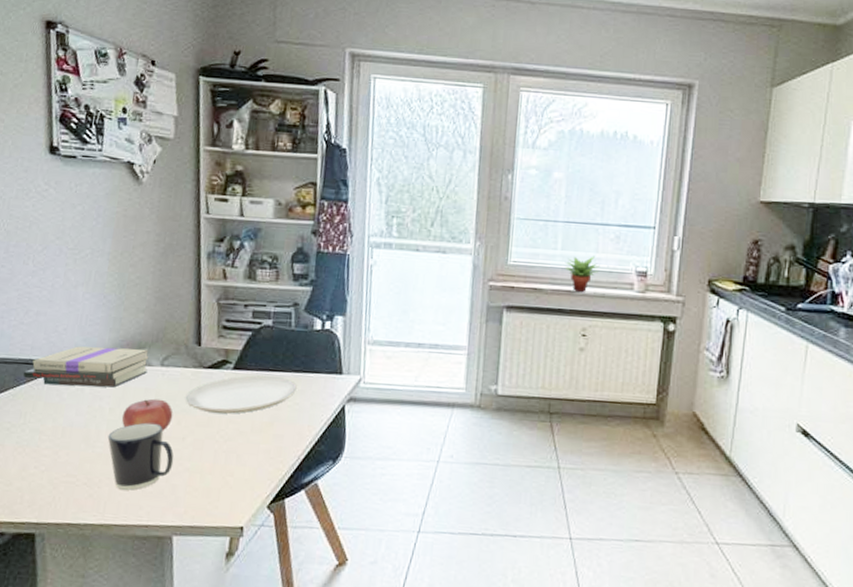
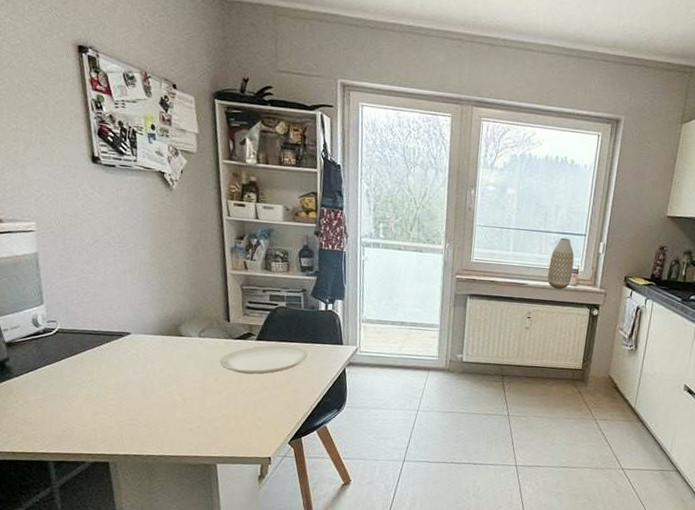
books: present [24,346,149,388] -> none [88,320,189,353]
mug: present [107,422,174,490] -> none [160,380,214,430]
fruit: present [121,398,173,431] -> none [170,362,211,387]
succulent plant: present [564,256,600,292] -> none [515,256,542,284]
vase: none [607,231,641,297] -> present [547,237,574,289]

